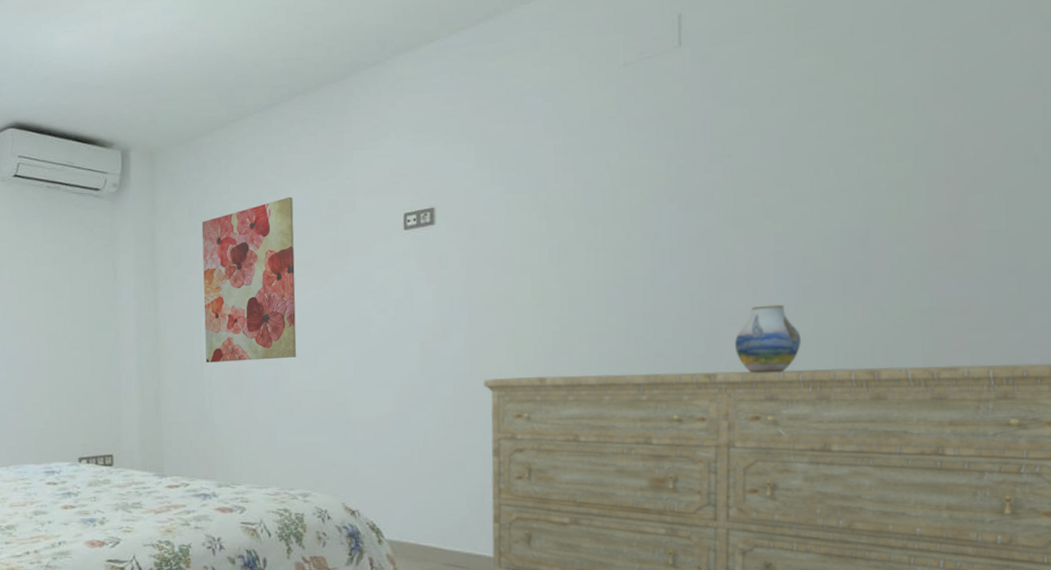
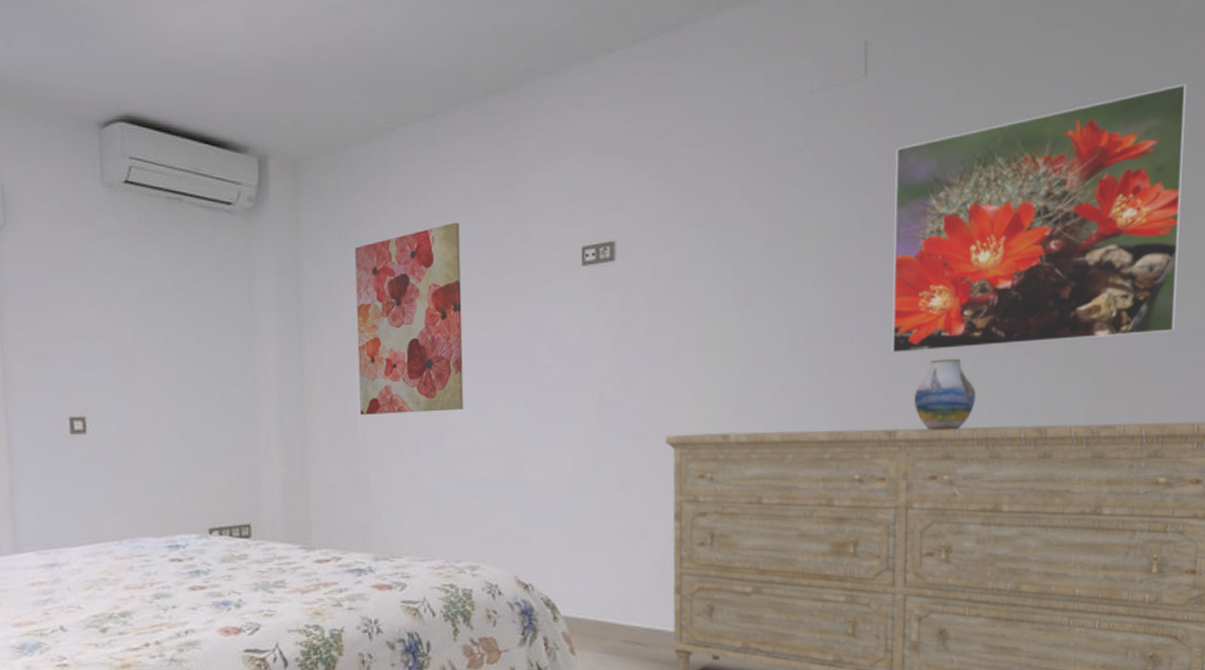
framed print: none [710,30,1033,302] -> present [891,84,1187,354]

